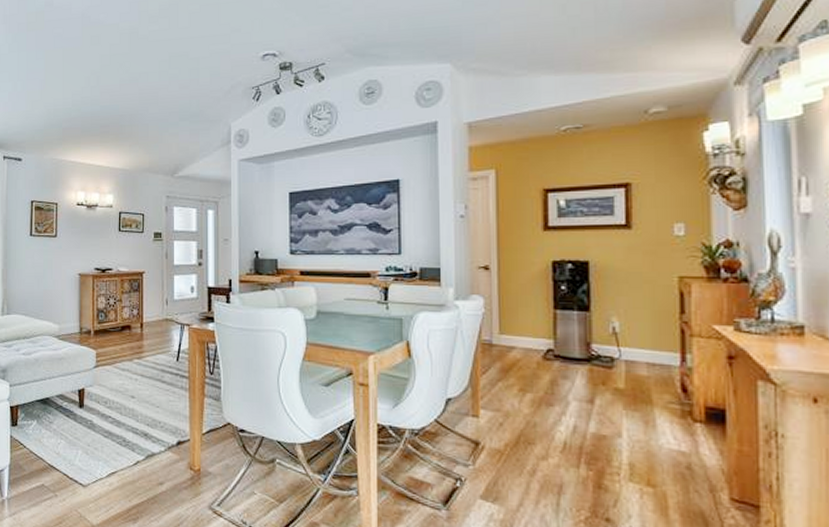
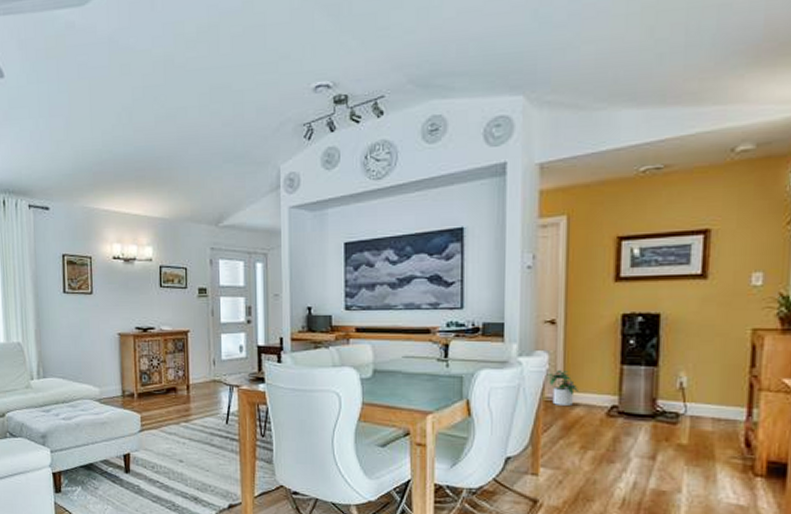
potted plant: none [483,313,514,350] -> present [546,369,578,407]

